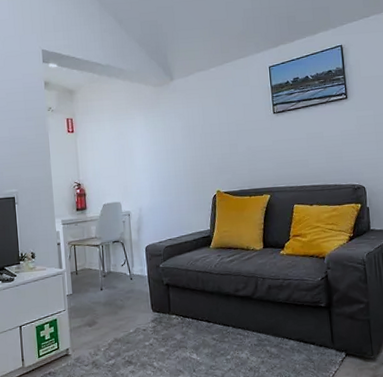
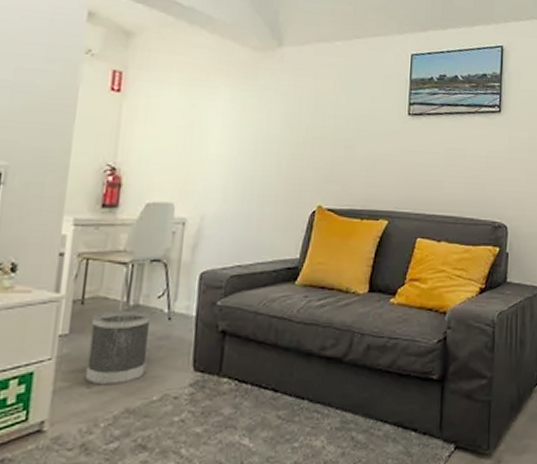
wastebasket: none [84,274,123,325] -> present [84,310,152,386]

